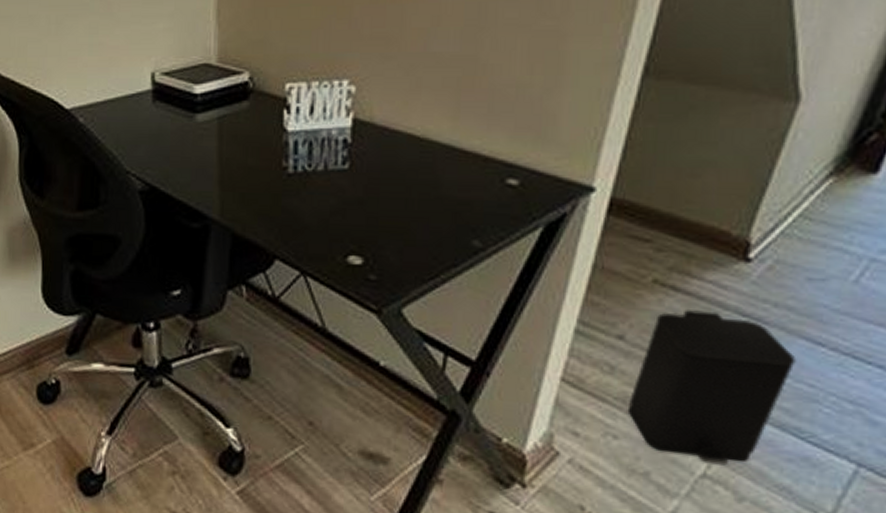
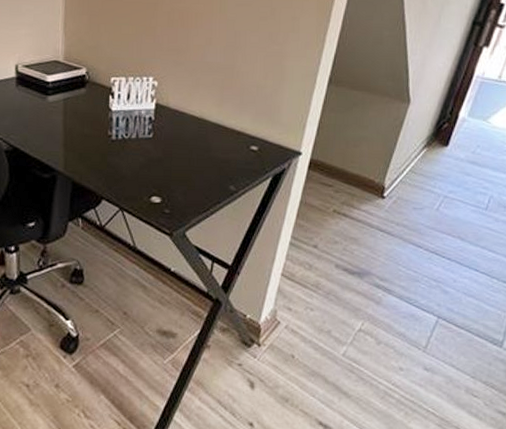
pedal bin: present [627,308,797,466] -> none [319,227,408,323]

